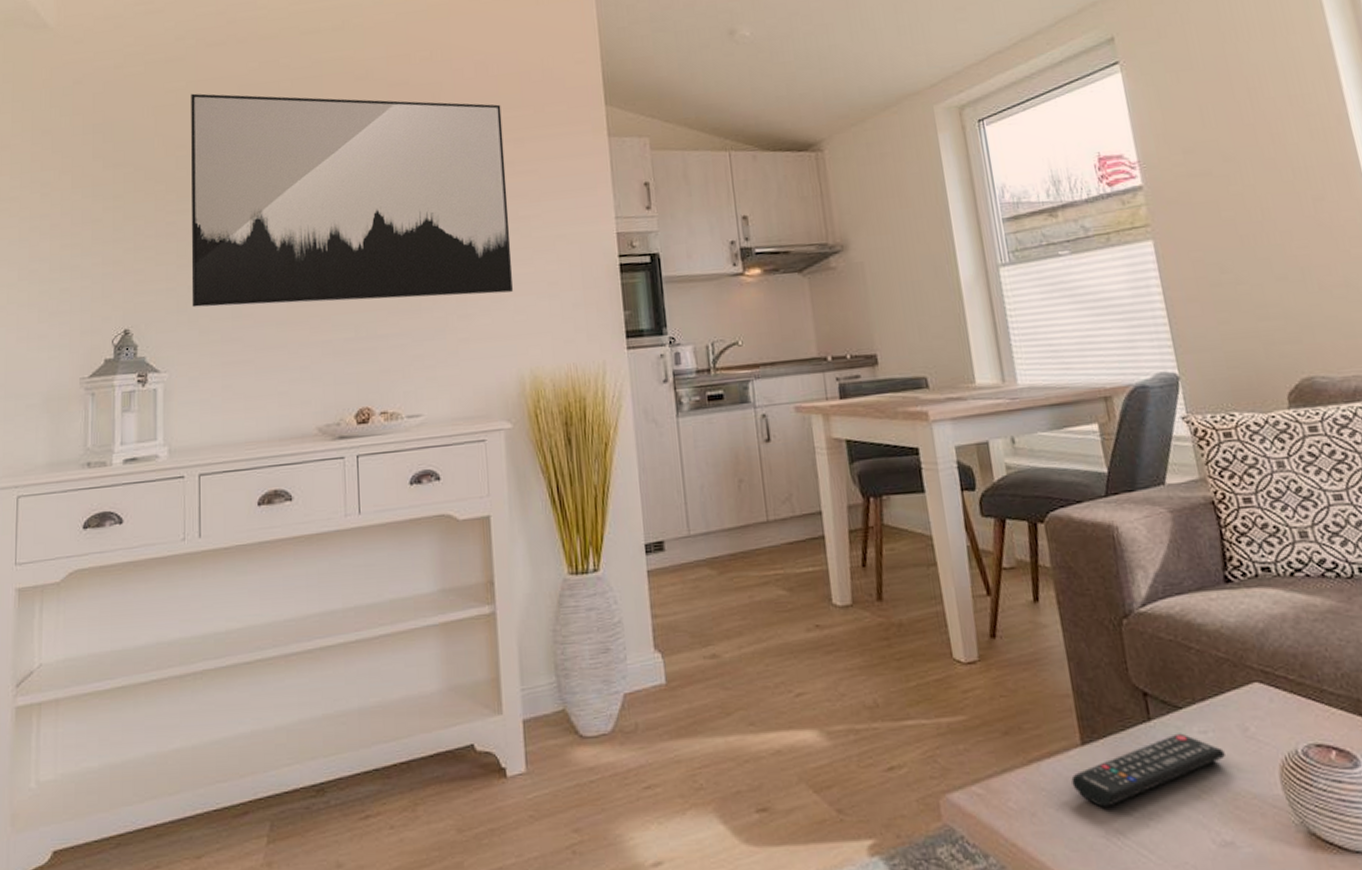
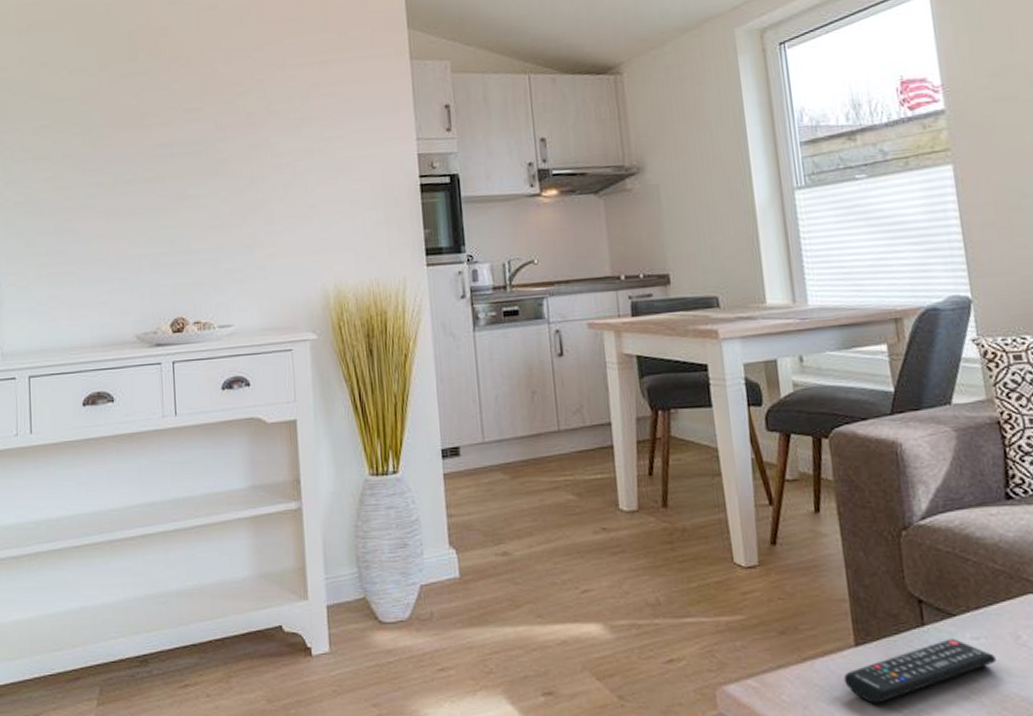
wall art: present [191,93,513,308] -> none [12,17,318,222]

